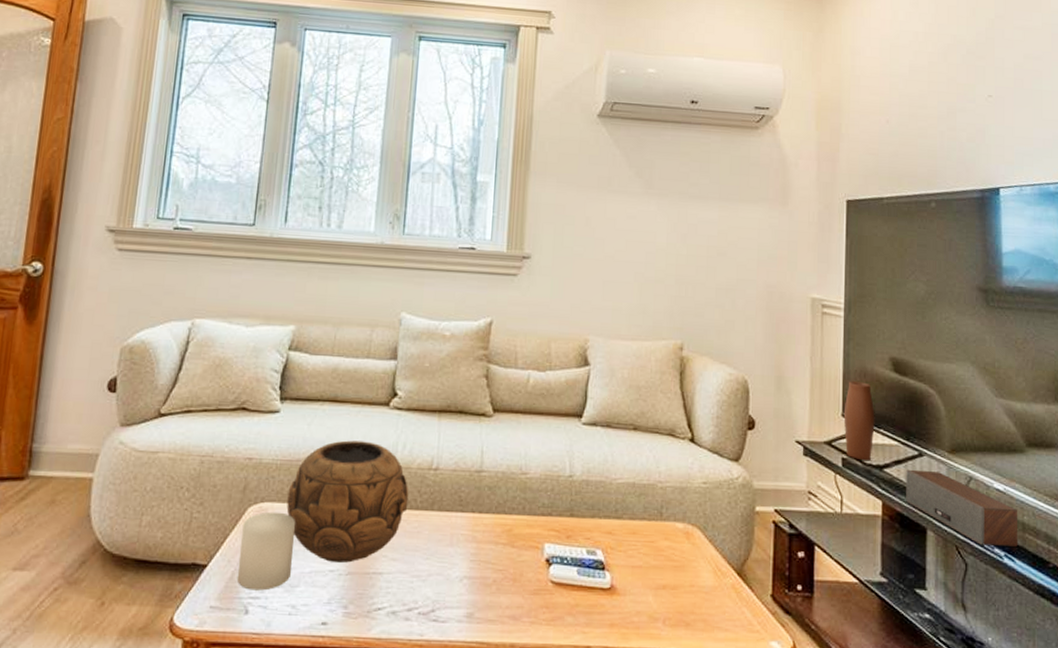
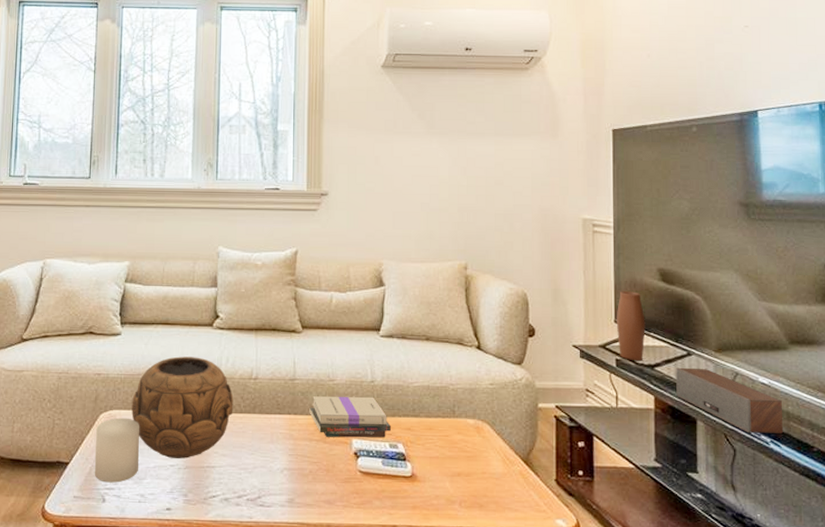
books: none [496,492,589,542] -> present [309,396,391,438]

